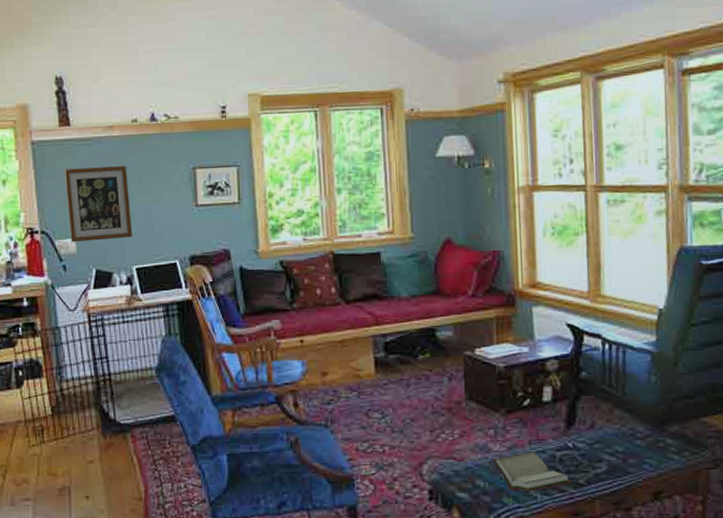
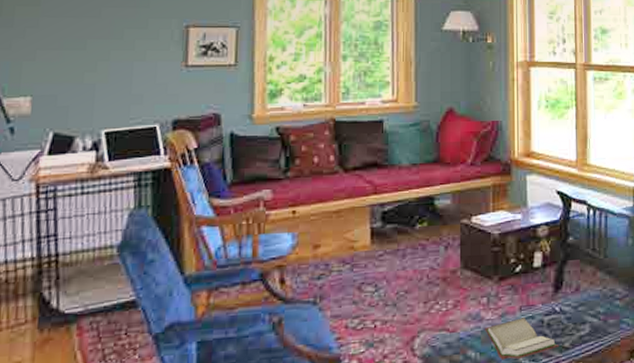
wall art: present [64,166,133,243] -> none [24,19,107,102]

